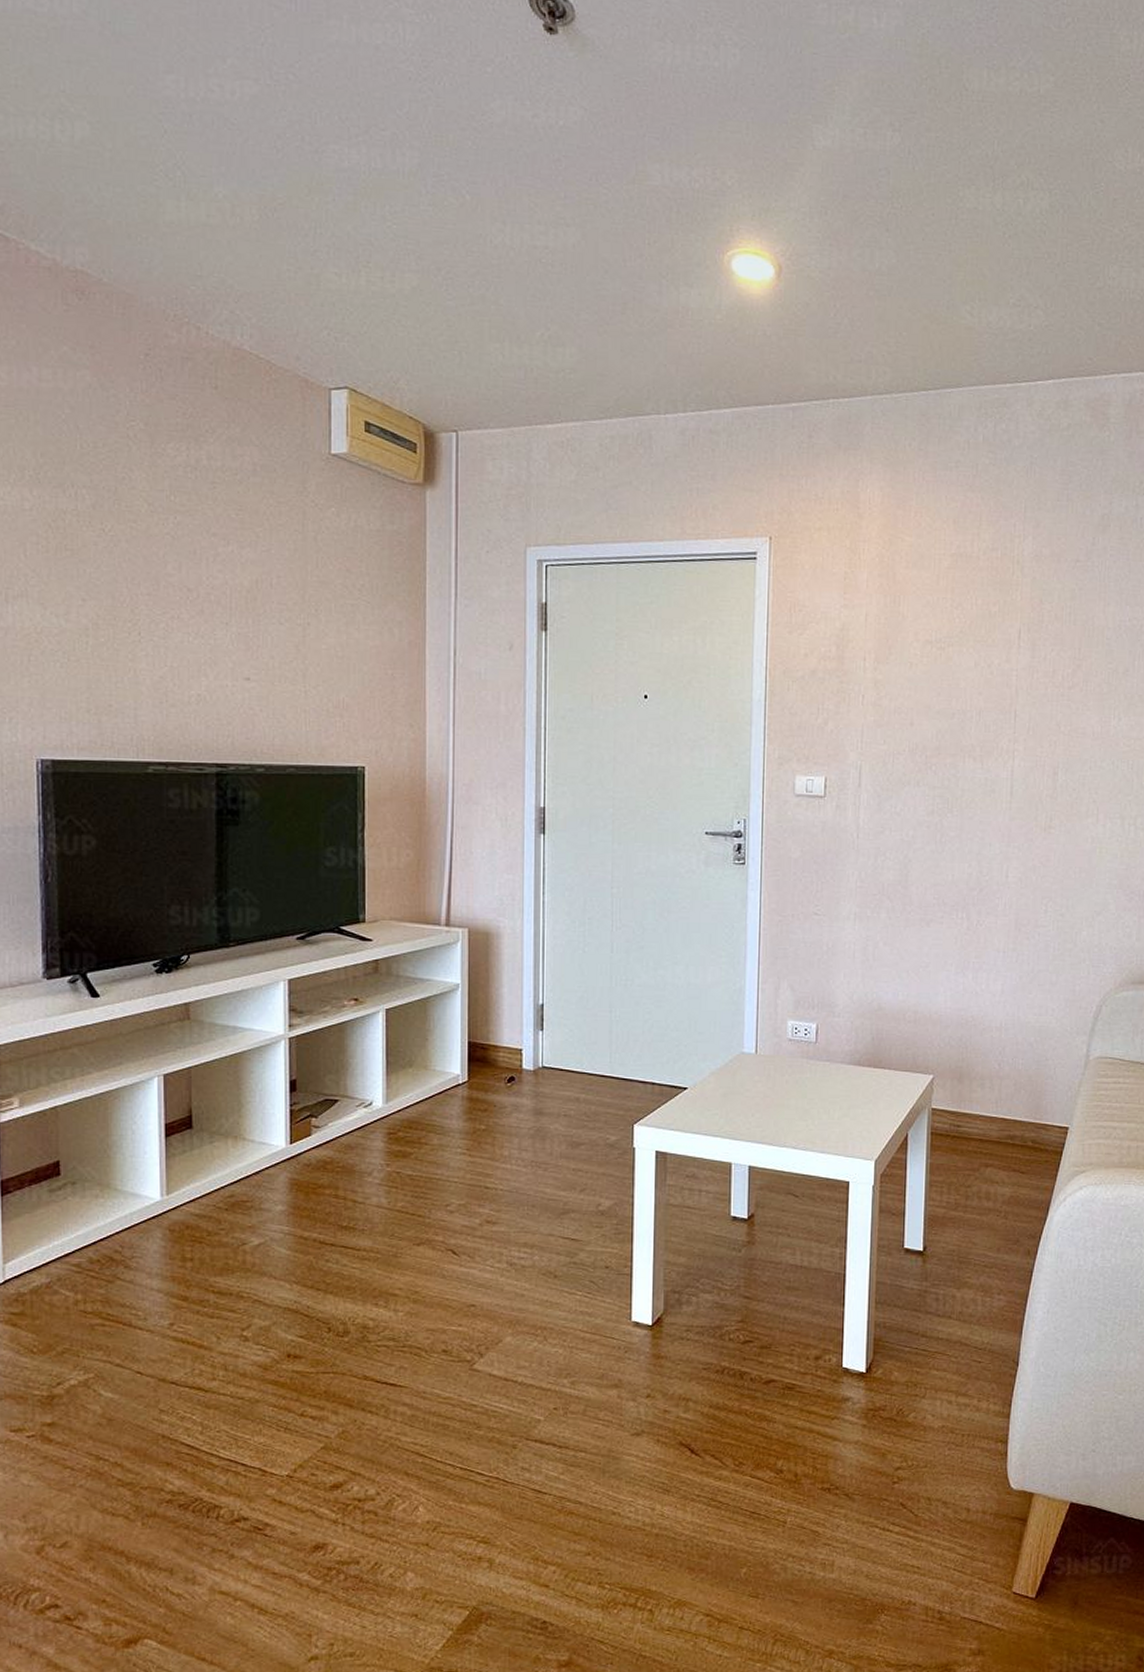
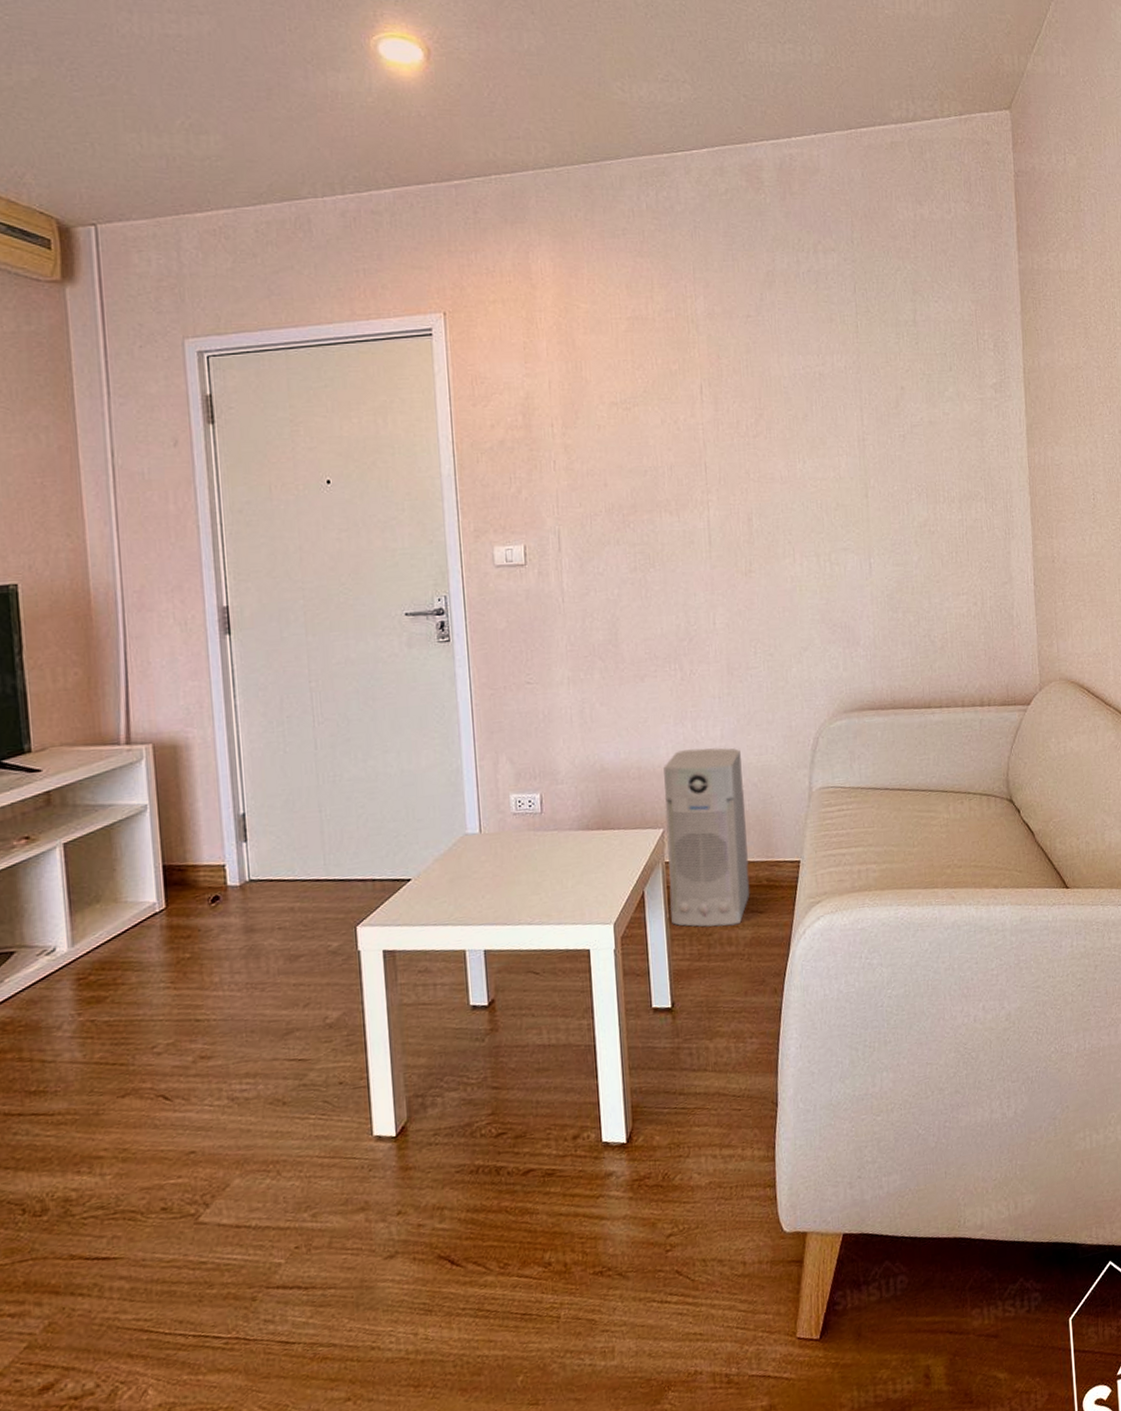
air purifier: none [931,1000,1020,1181] -> present [663,748,750,927]

